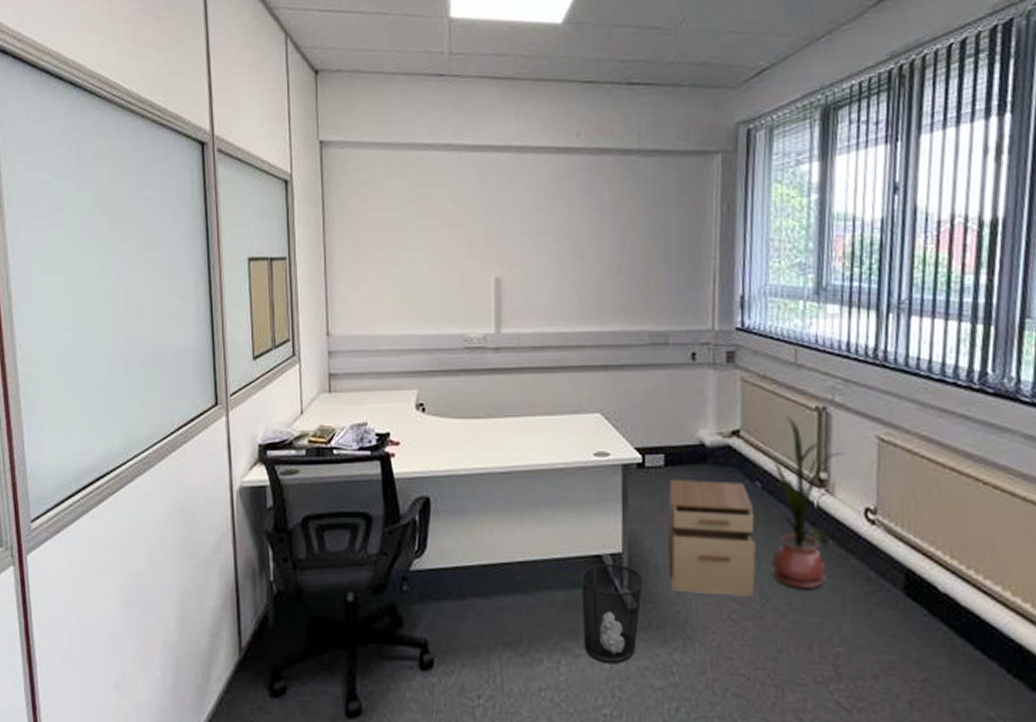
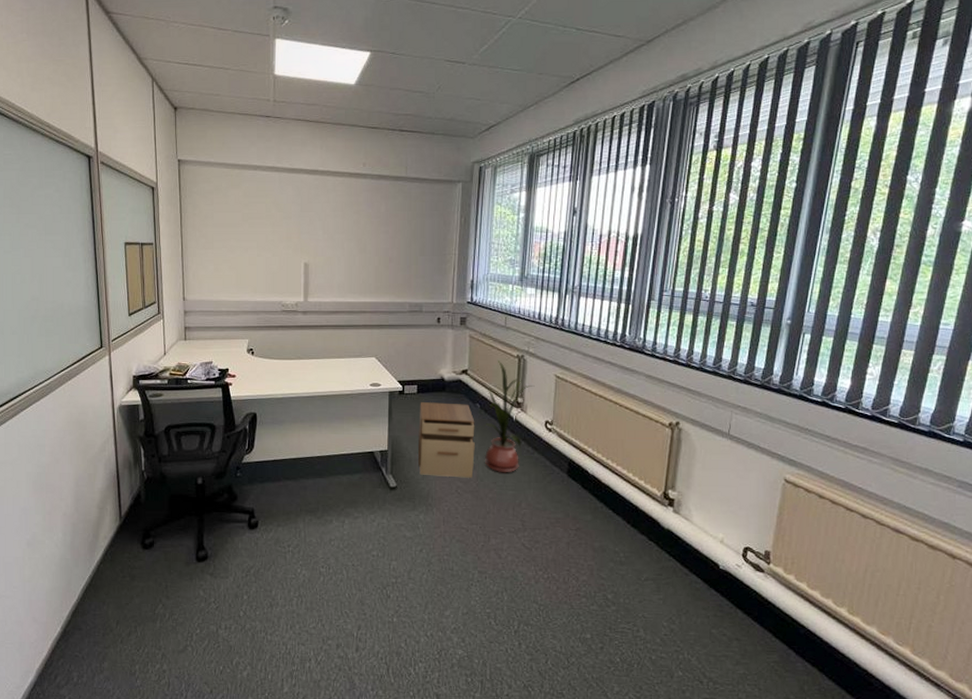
waste bin: present [581,563,644,664] -> none [359,457,402,523]

